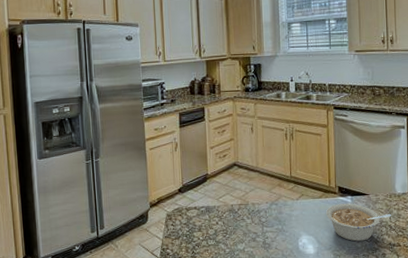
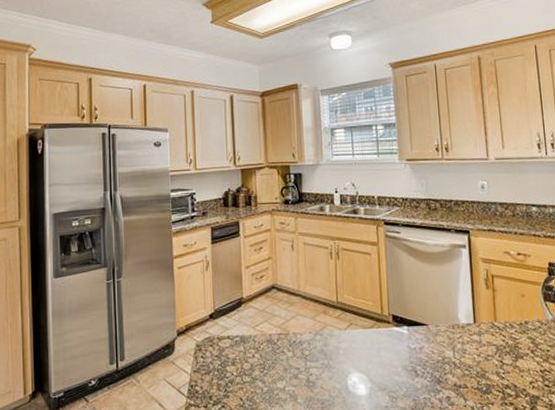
legume: present [326,203,391,242] -> none [379,335,455,381]

